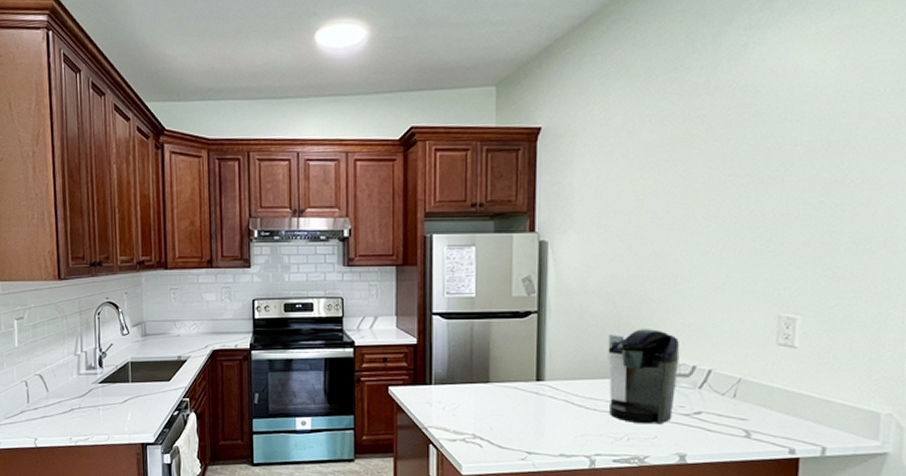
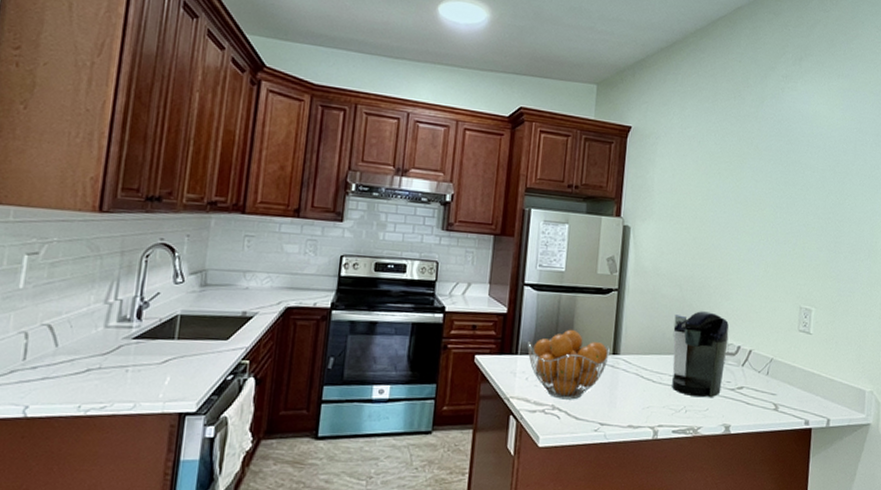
fruit basket: none [442,356,534,429] -> present [527,329,611,400]

